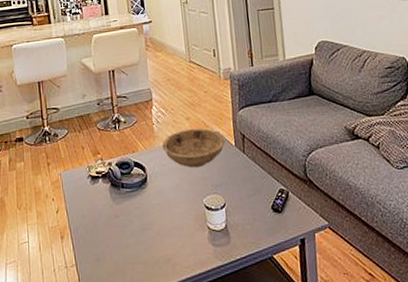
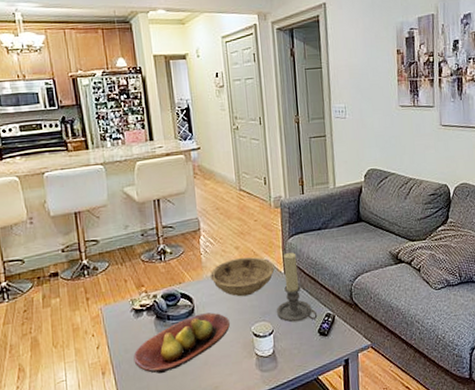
fruit bowl: none [90,182,183,241] -> present [133,312,231,374]
candle holder: none [227,124,271,197] -> present [276,252,318,323]

